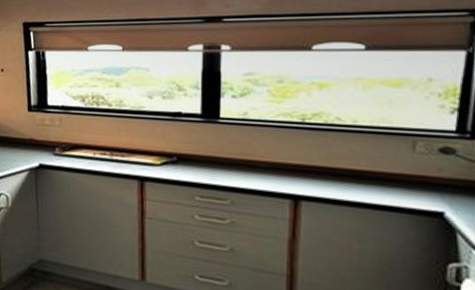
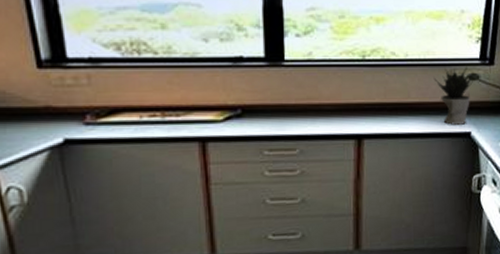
potted plant: none [390,137,448,203] -> present [433,65,474,125]

